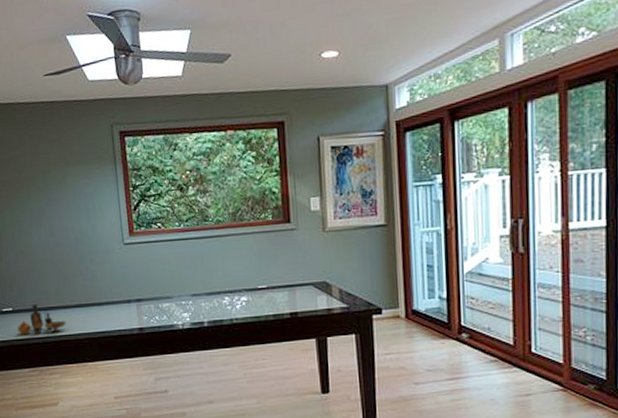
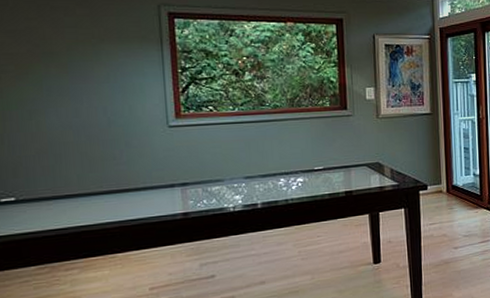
vase: present [17,304,66,335] -> none [20,192,91,228]

